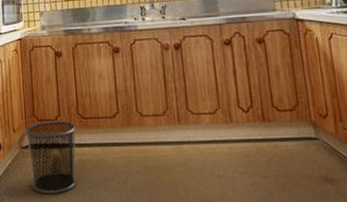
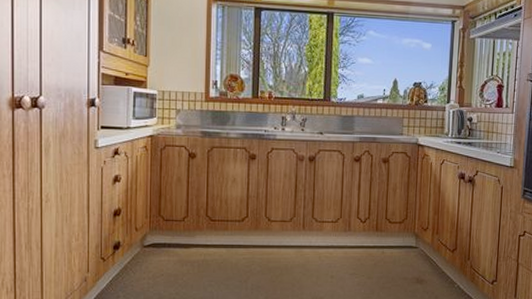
waste bin: present [25,120,77,194] -> none [148,221,203,291]

